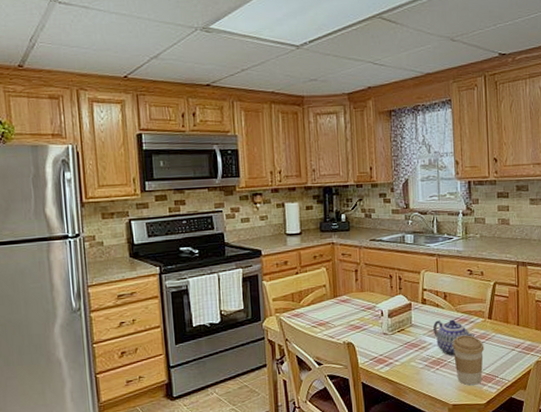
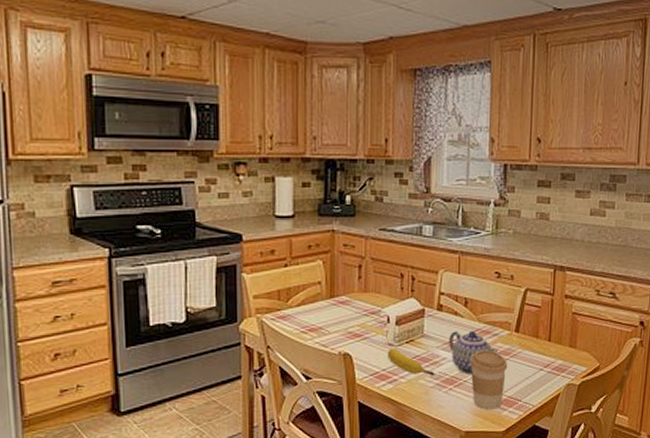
fruit: none [383,336,424,359] -> present [387,348,435,376]

